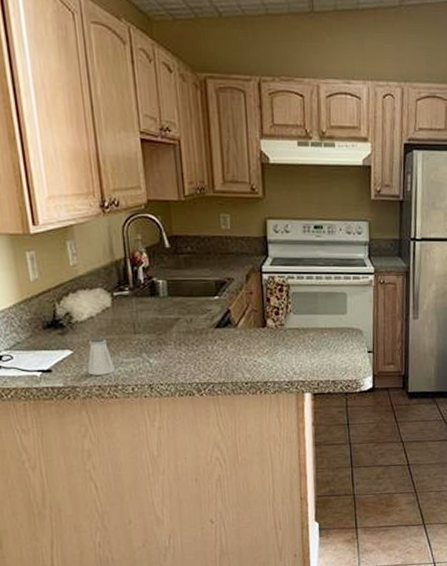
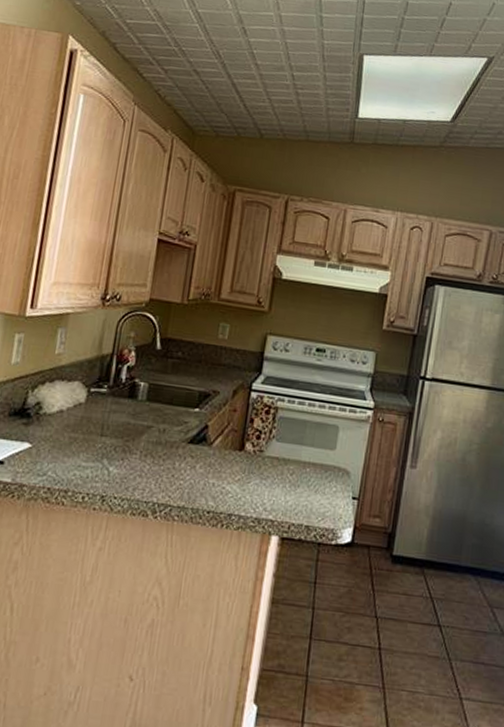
saltshaker: present [87,337,116,375] -> none [40,433,71,477]

